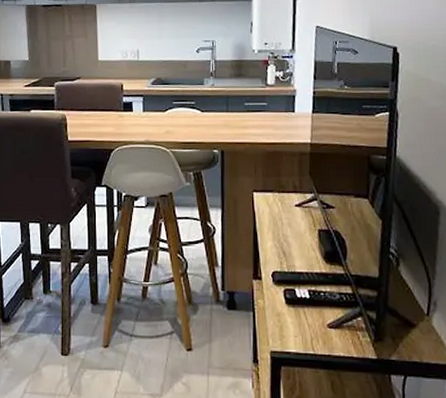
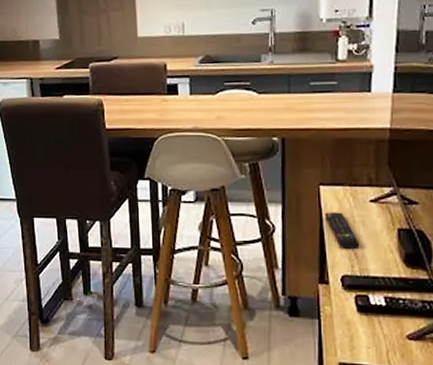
remote control: none [258,215,287,248] -> present [325,212,360,249]

